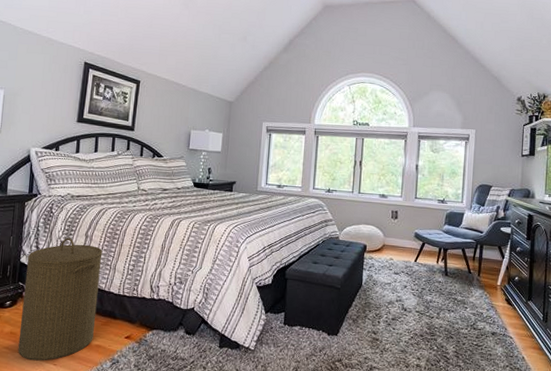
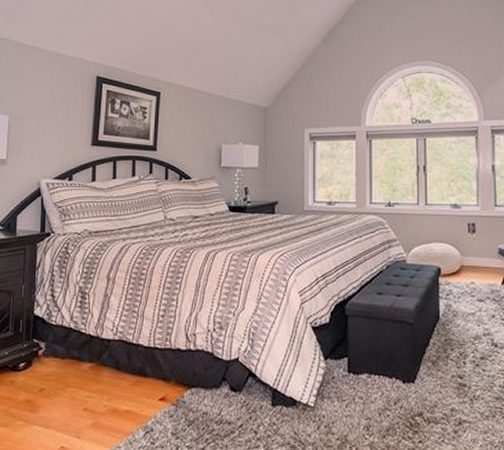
laundry hamper: present [18,238,103,361] -> none [35,282,128,434]

